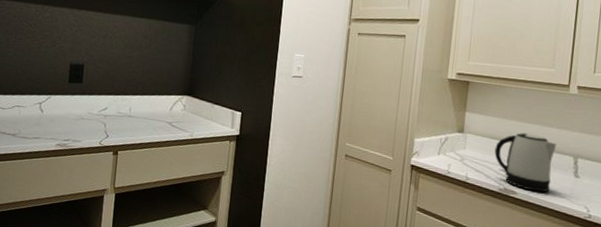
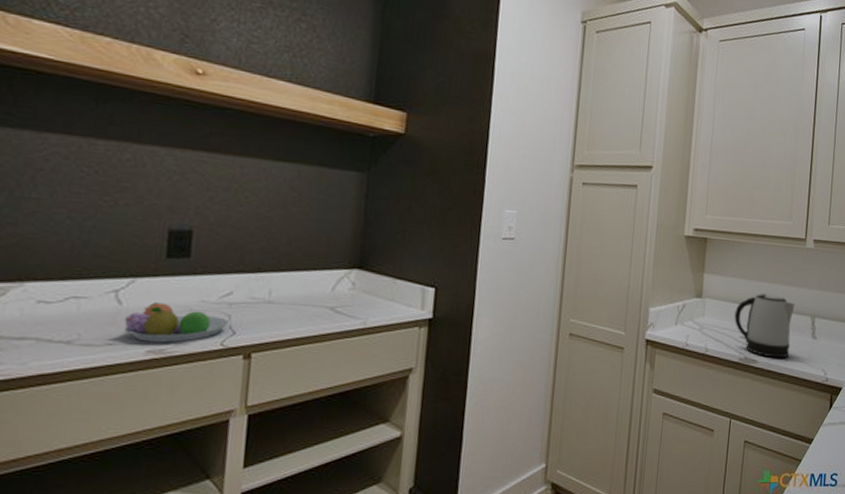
fruit bowl: none [44,112,105,140] -> present [124,302,230,343]

